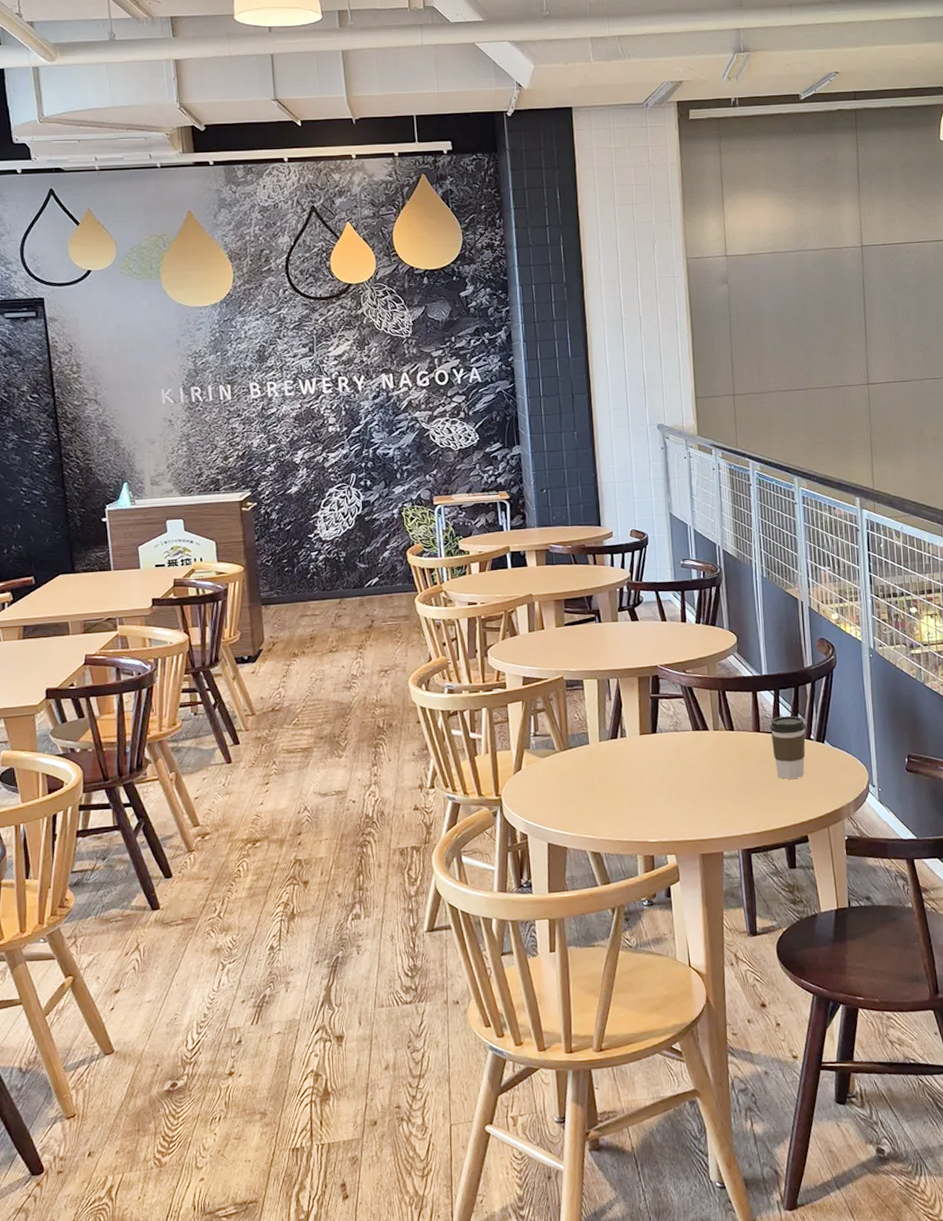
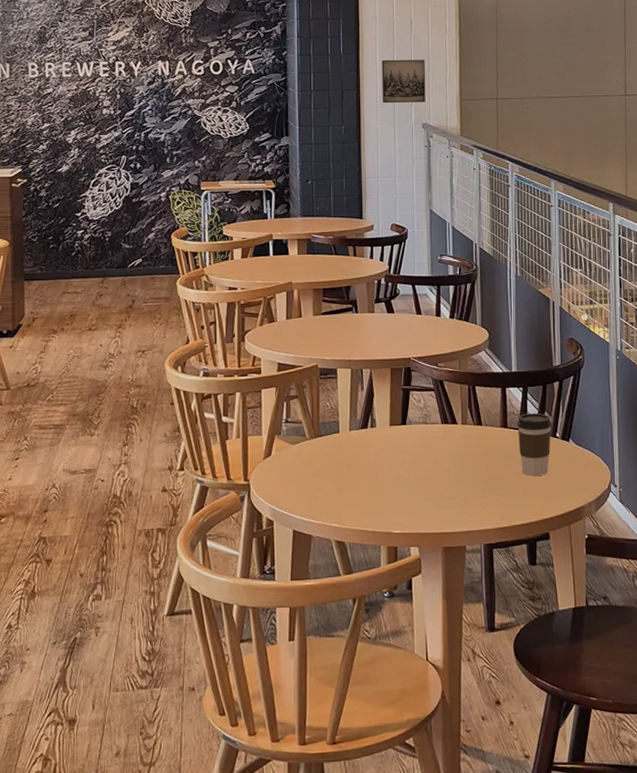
wall art: none [612,358,660,406] -> present [382,59,426,104]

